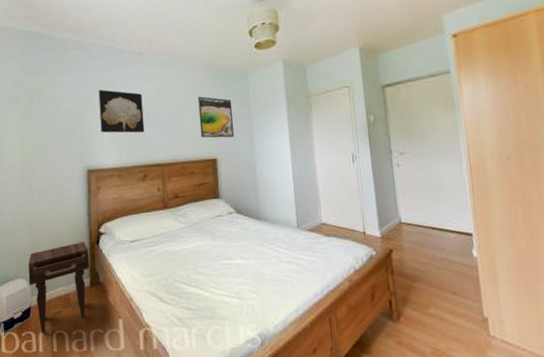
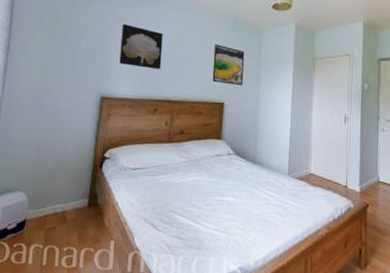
nightstand: present [28,242,90,333] -> none [27,163,91,246]

